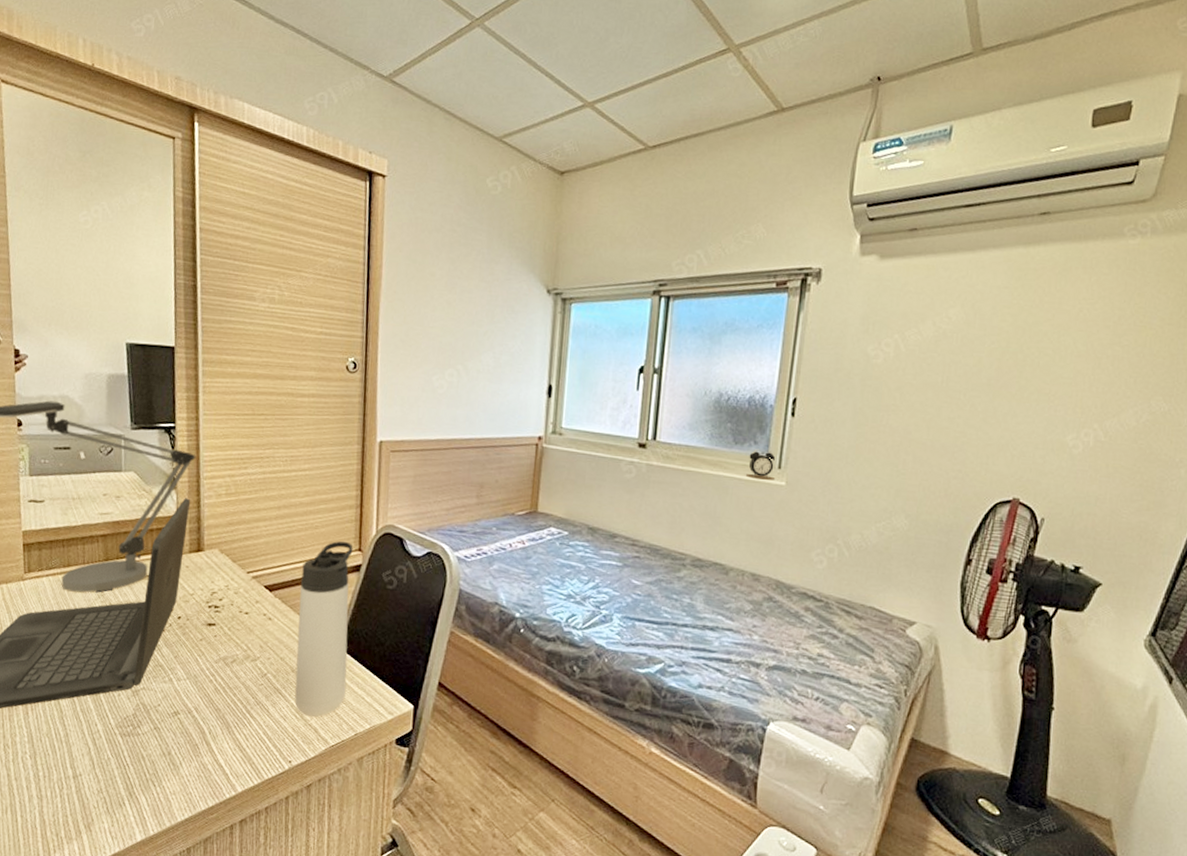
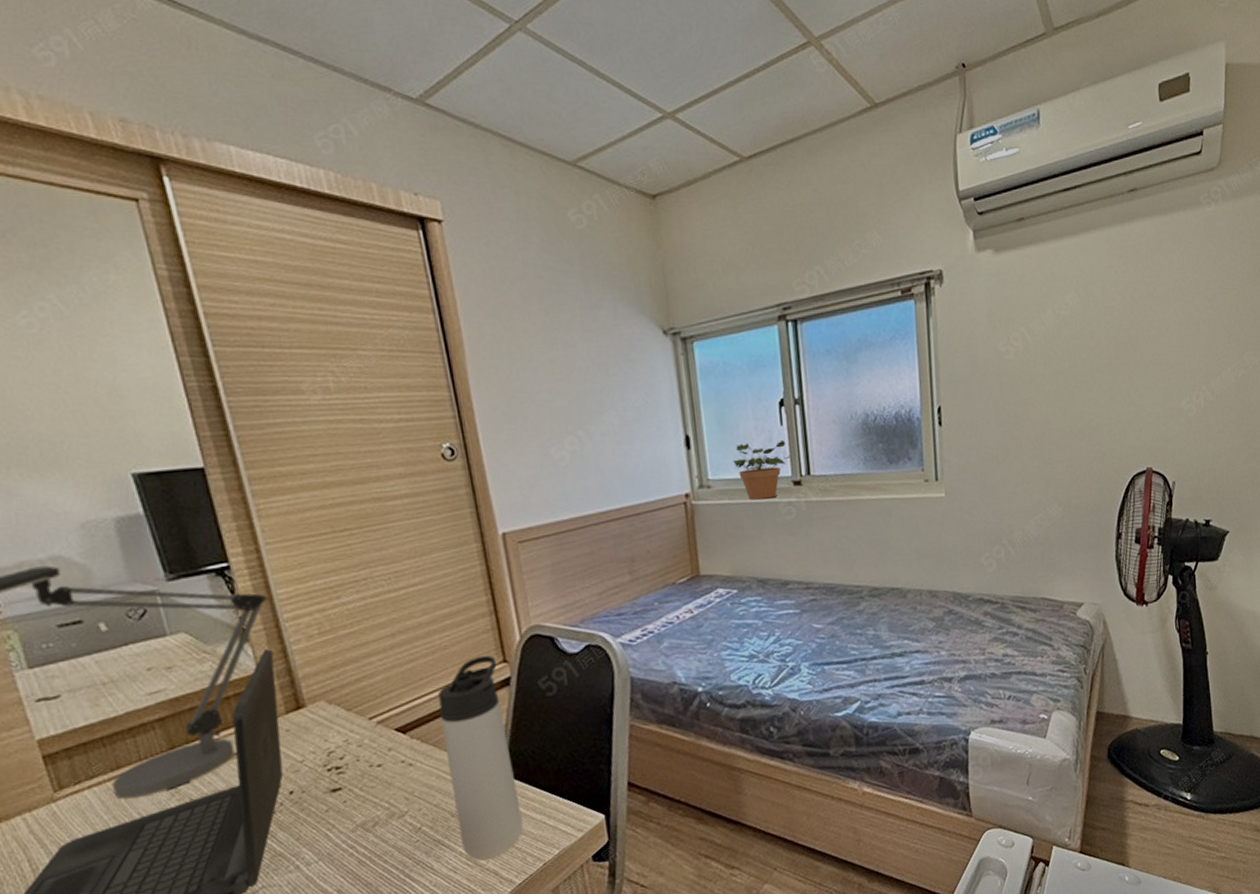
potted plant: none [587,401,640,455] -> present [733,440,790,500]
alarm clock: present [746,449,776,480] -> none [905,464,935,496]

